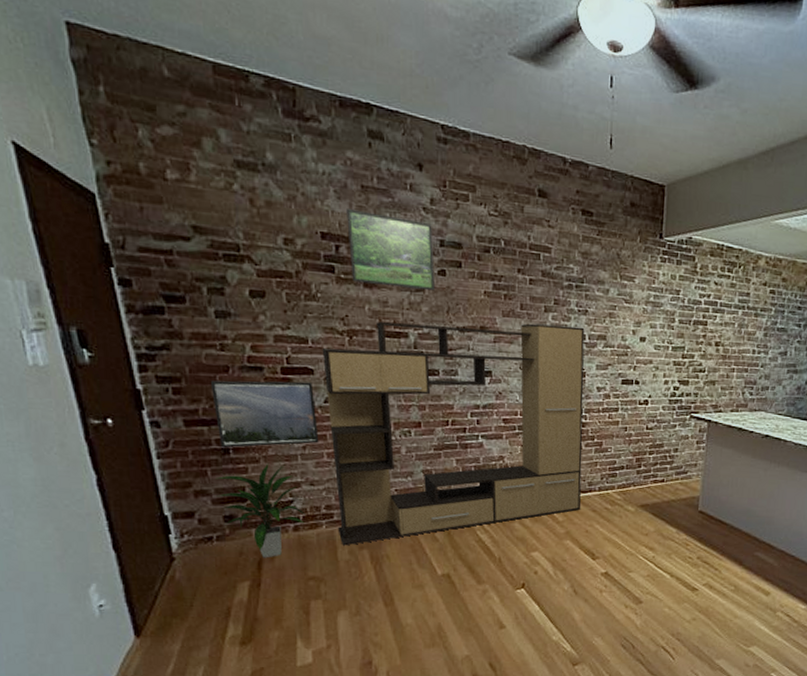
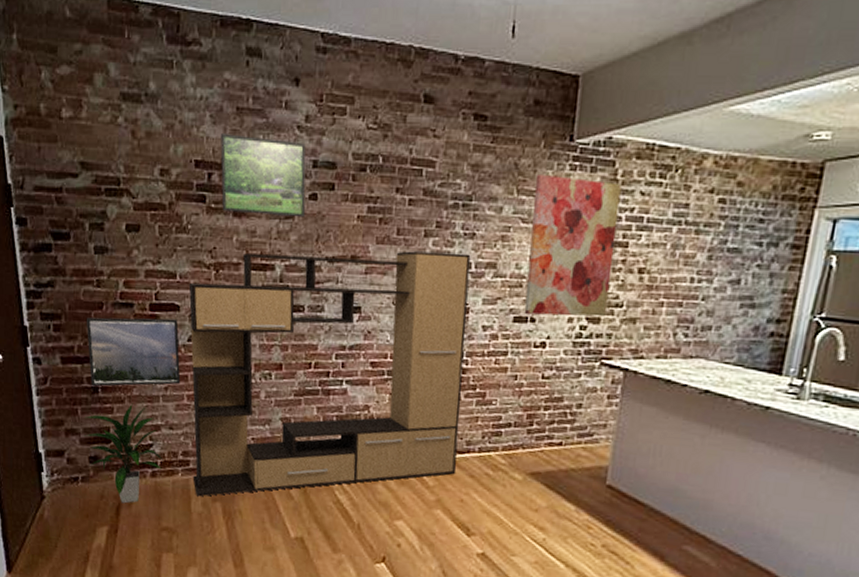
wall art: none [630,263,700,380] -> present [524,173,622,317]

